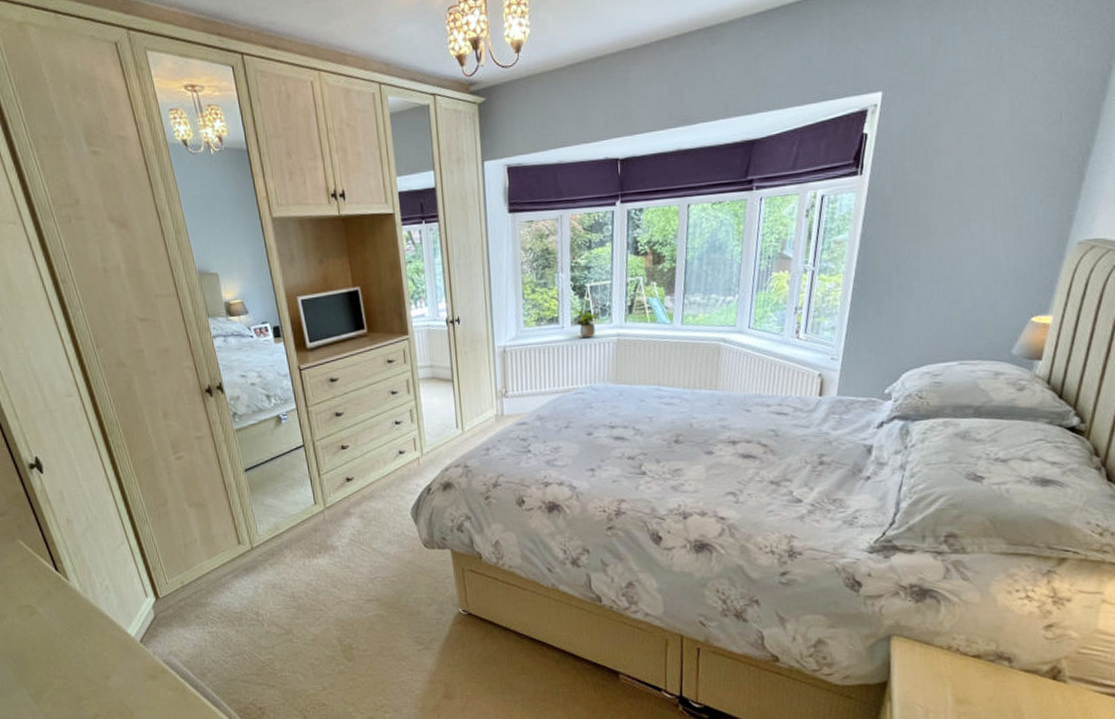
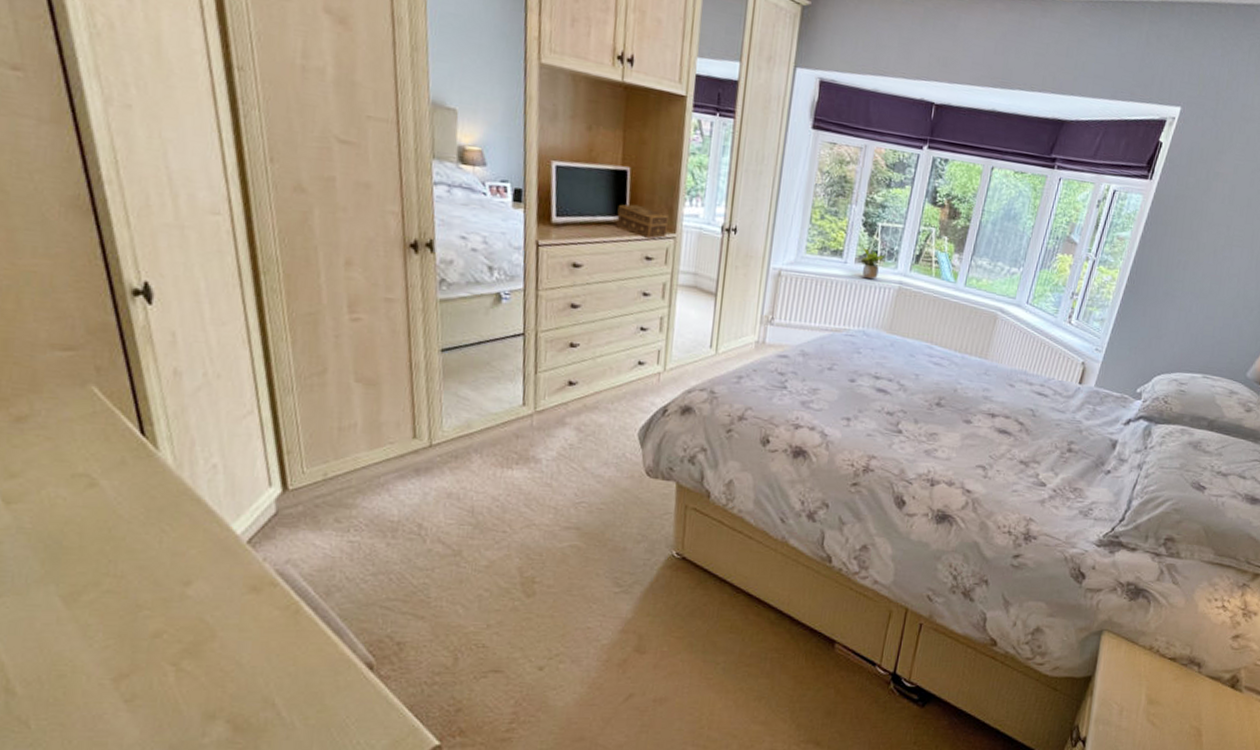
decorative box: none [357,317,401,344] -> present [616,204,668,239]

